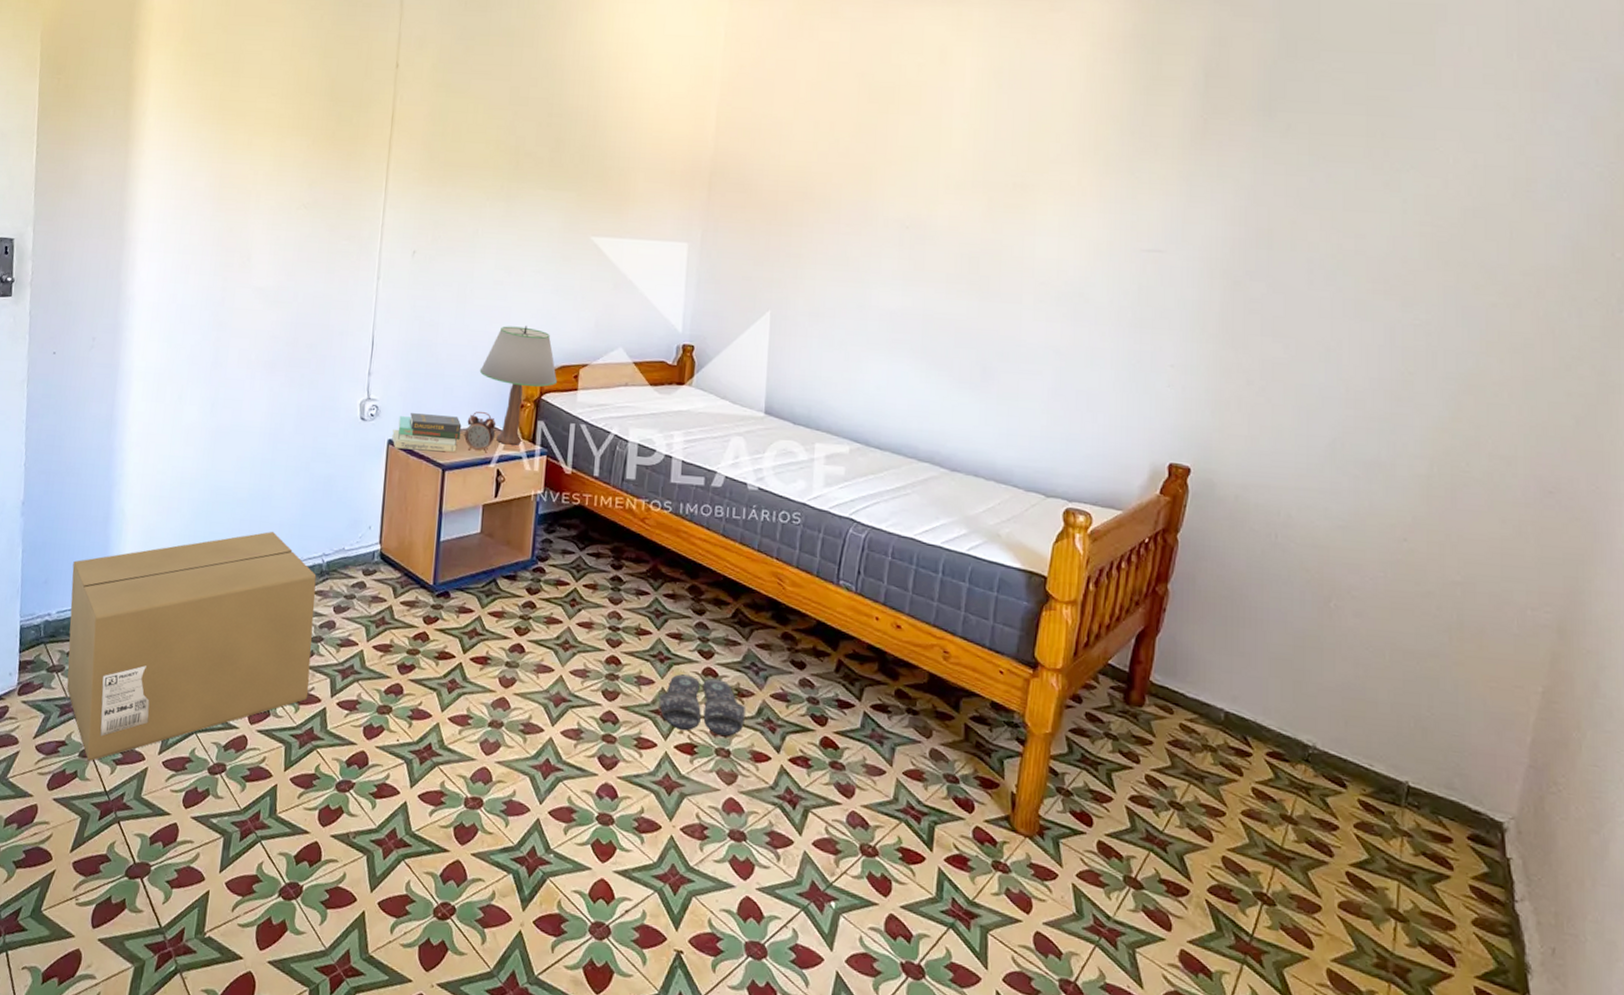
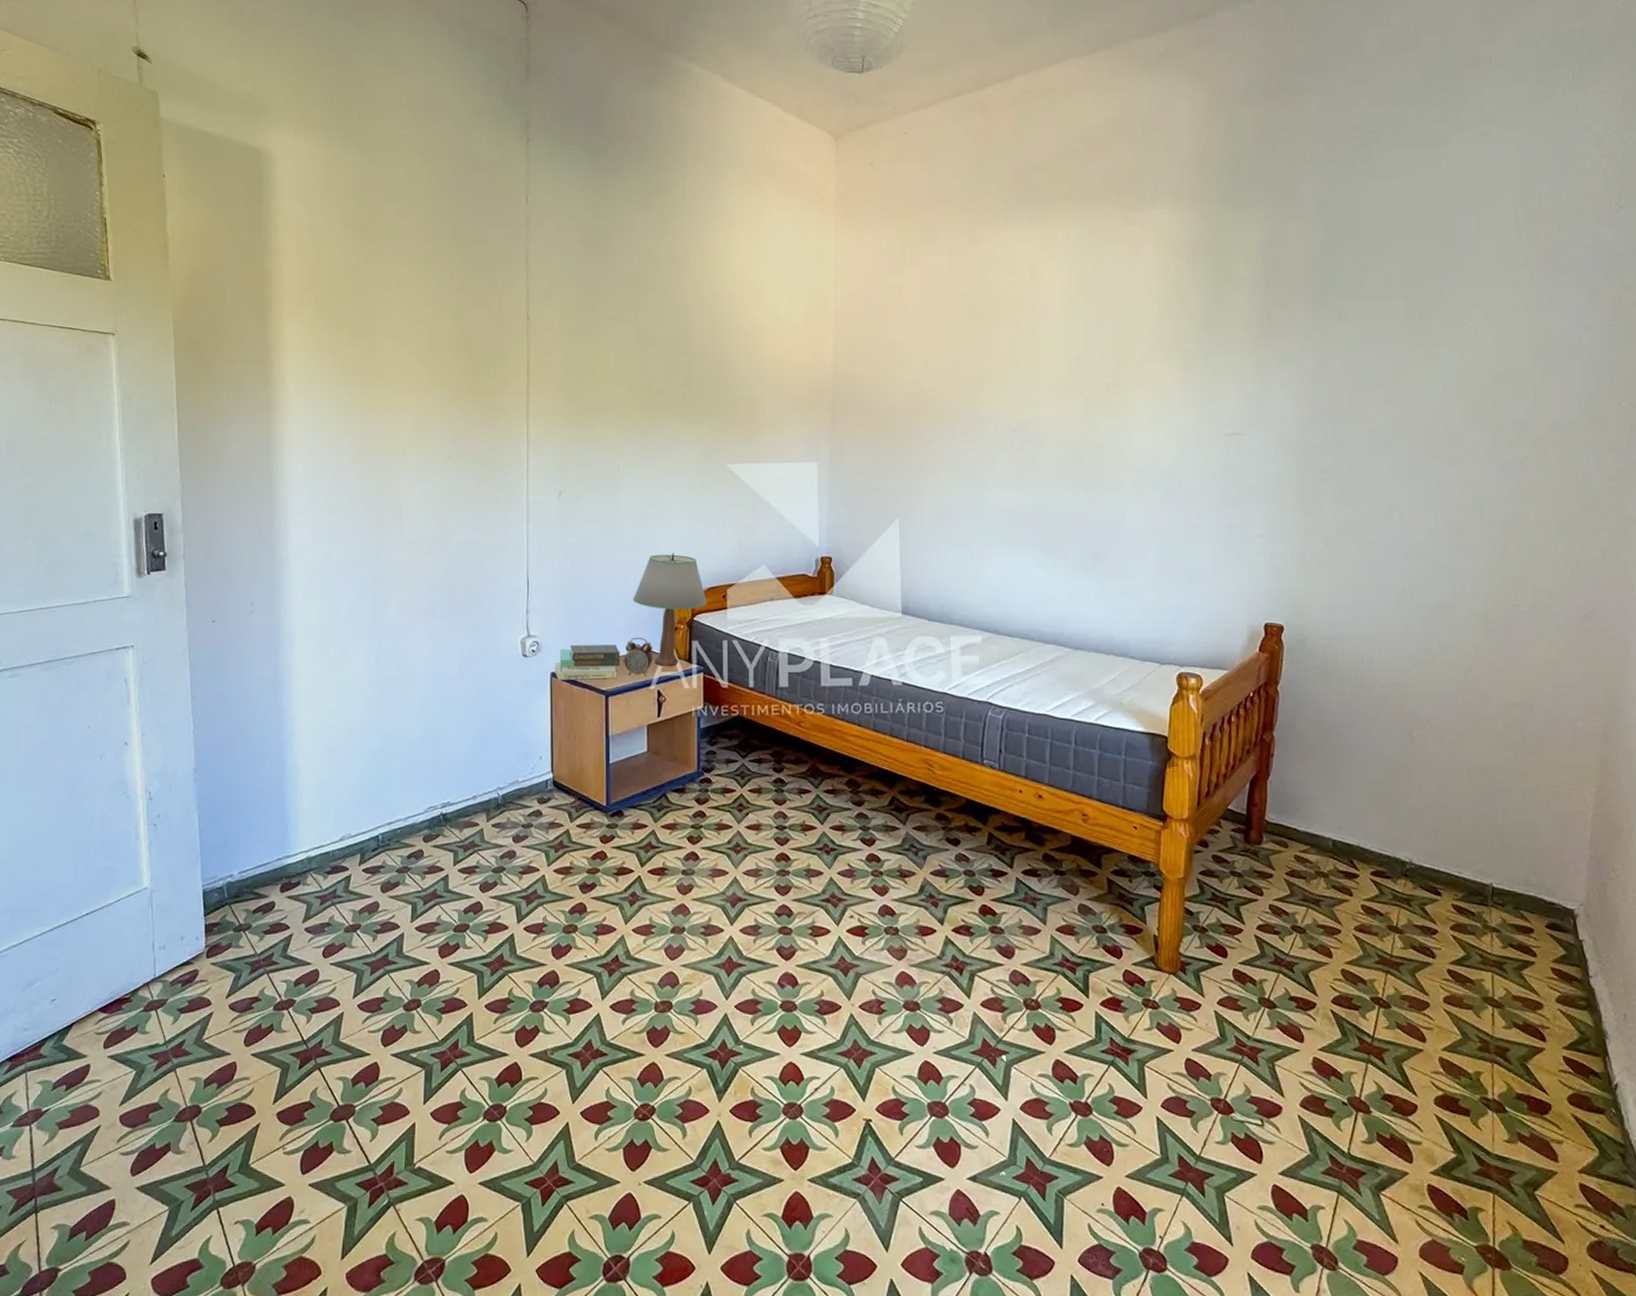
box: present [66,532,317,762] -> none [250,772,495,1014]
slippers: present [659,674,745,737] -> none [829,863,909,916]

